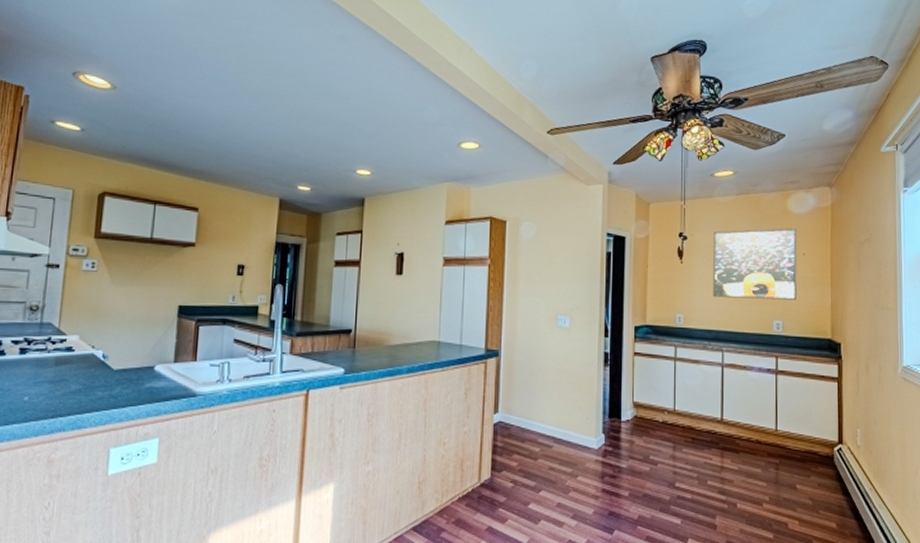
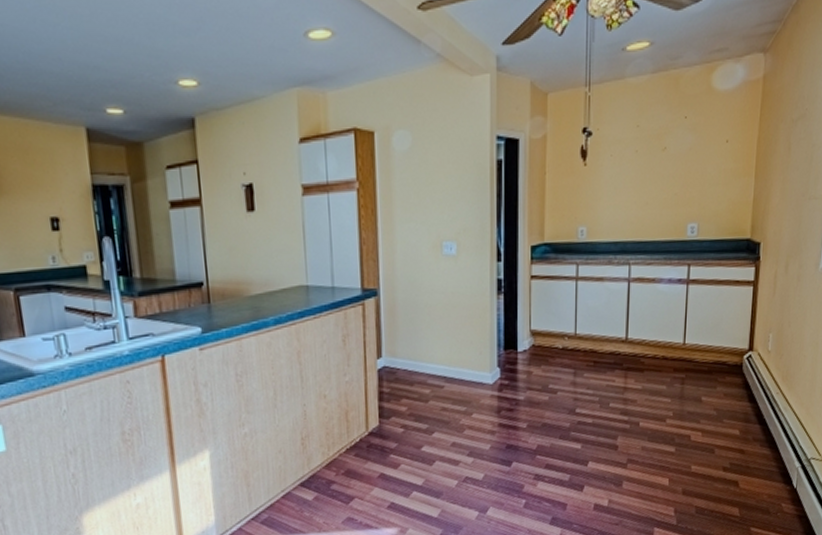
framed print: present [712,228,797,300] -> none [620,110,721,203]

